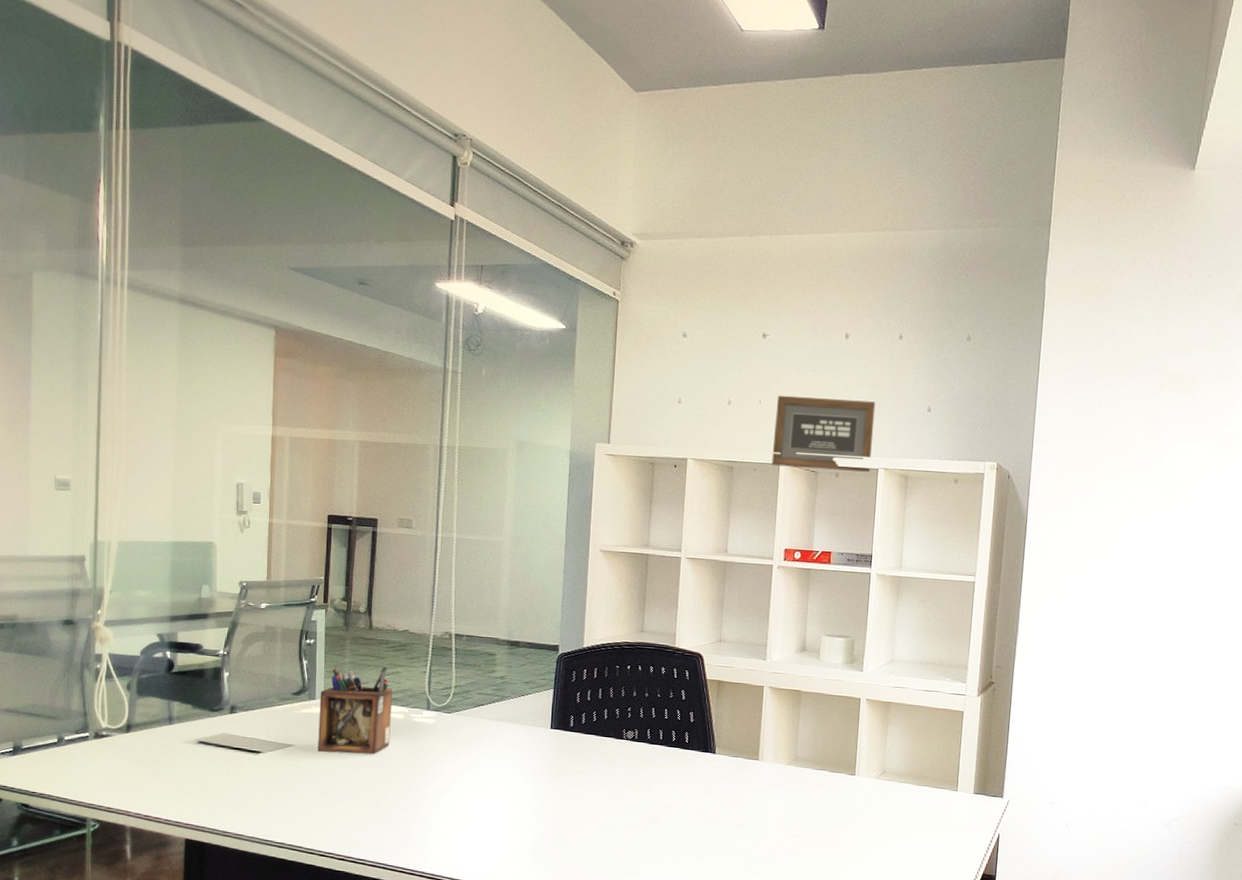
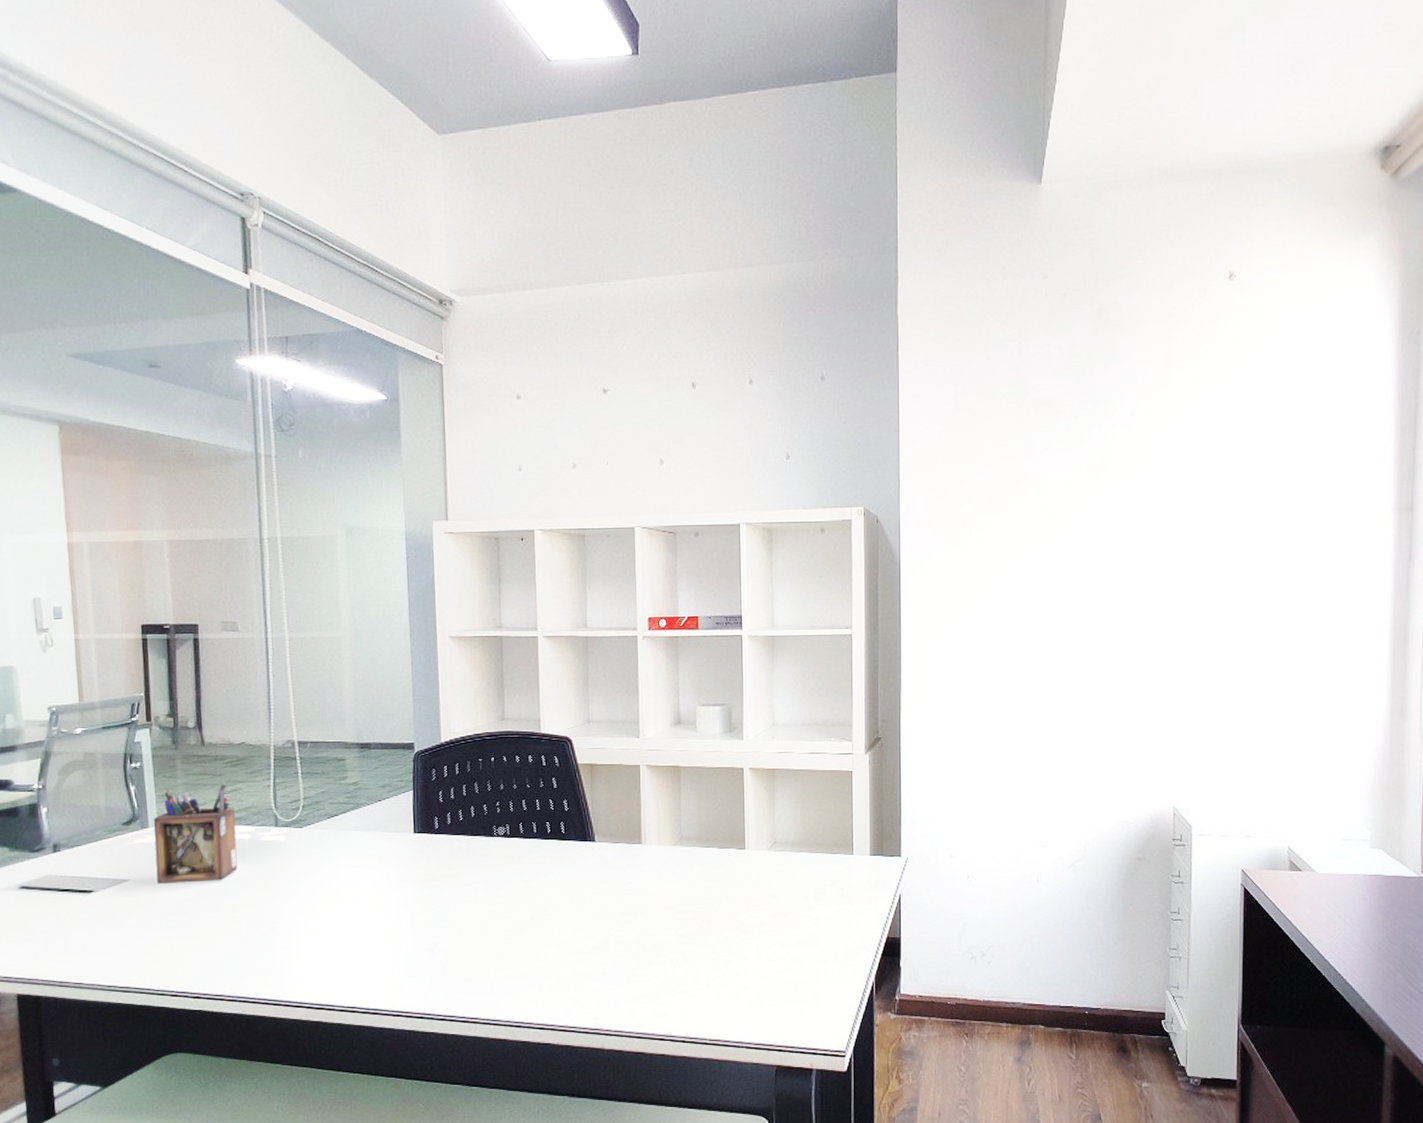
picture frame: present [771,395,876,472] -> none [625,453,732,530]

